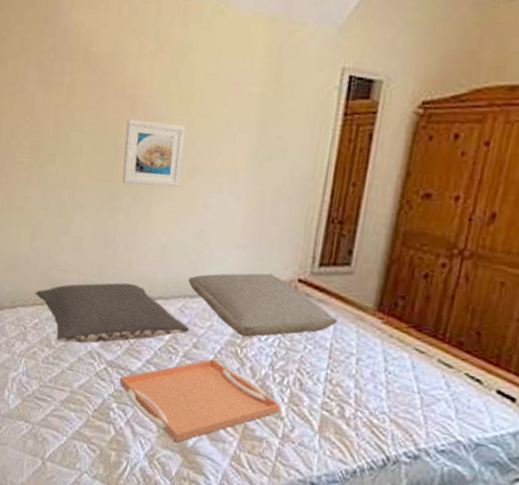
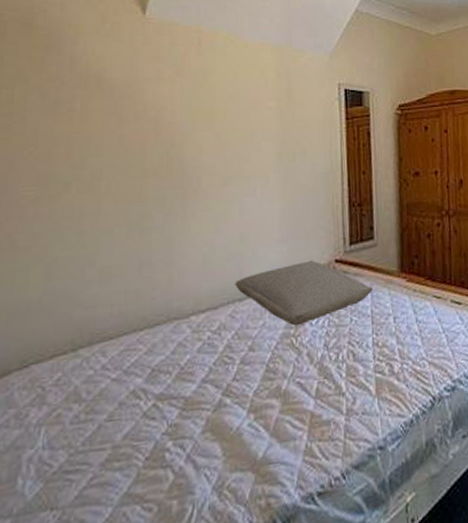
pillow: present [34,282,190,344] -> none [53,301,243,391]
serving tray: present [119,359,281,443] -> none [172,357,340,460]
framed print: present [122,119,186,187] -> none [151,138,213,202]

